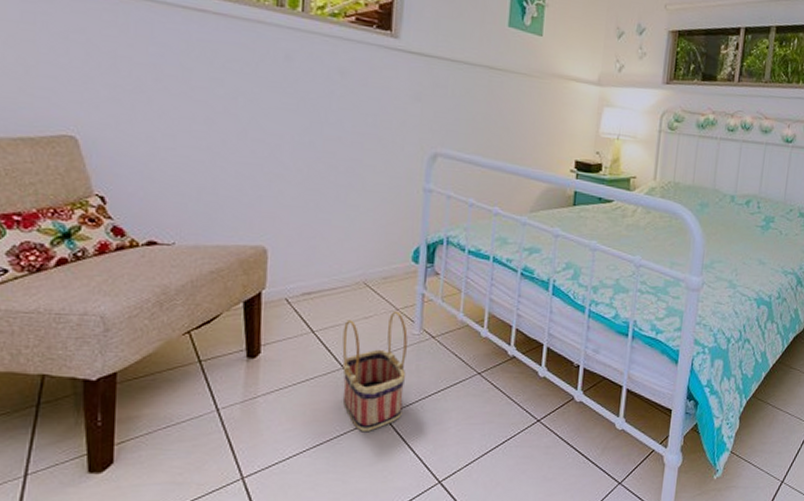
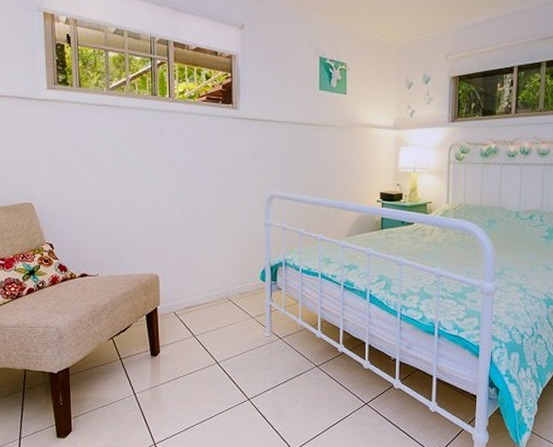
basket: present [342,310,408,431] -> none [215,318,263,411]

